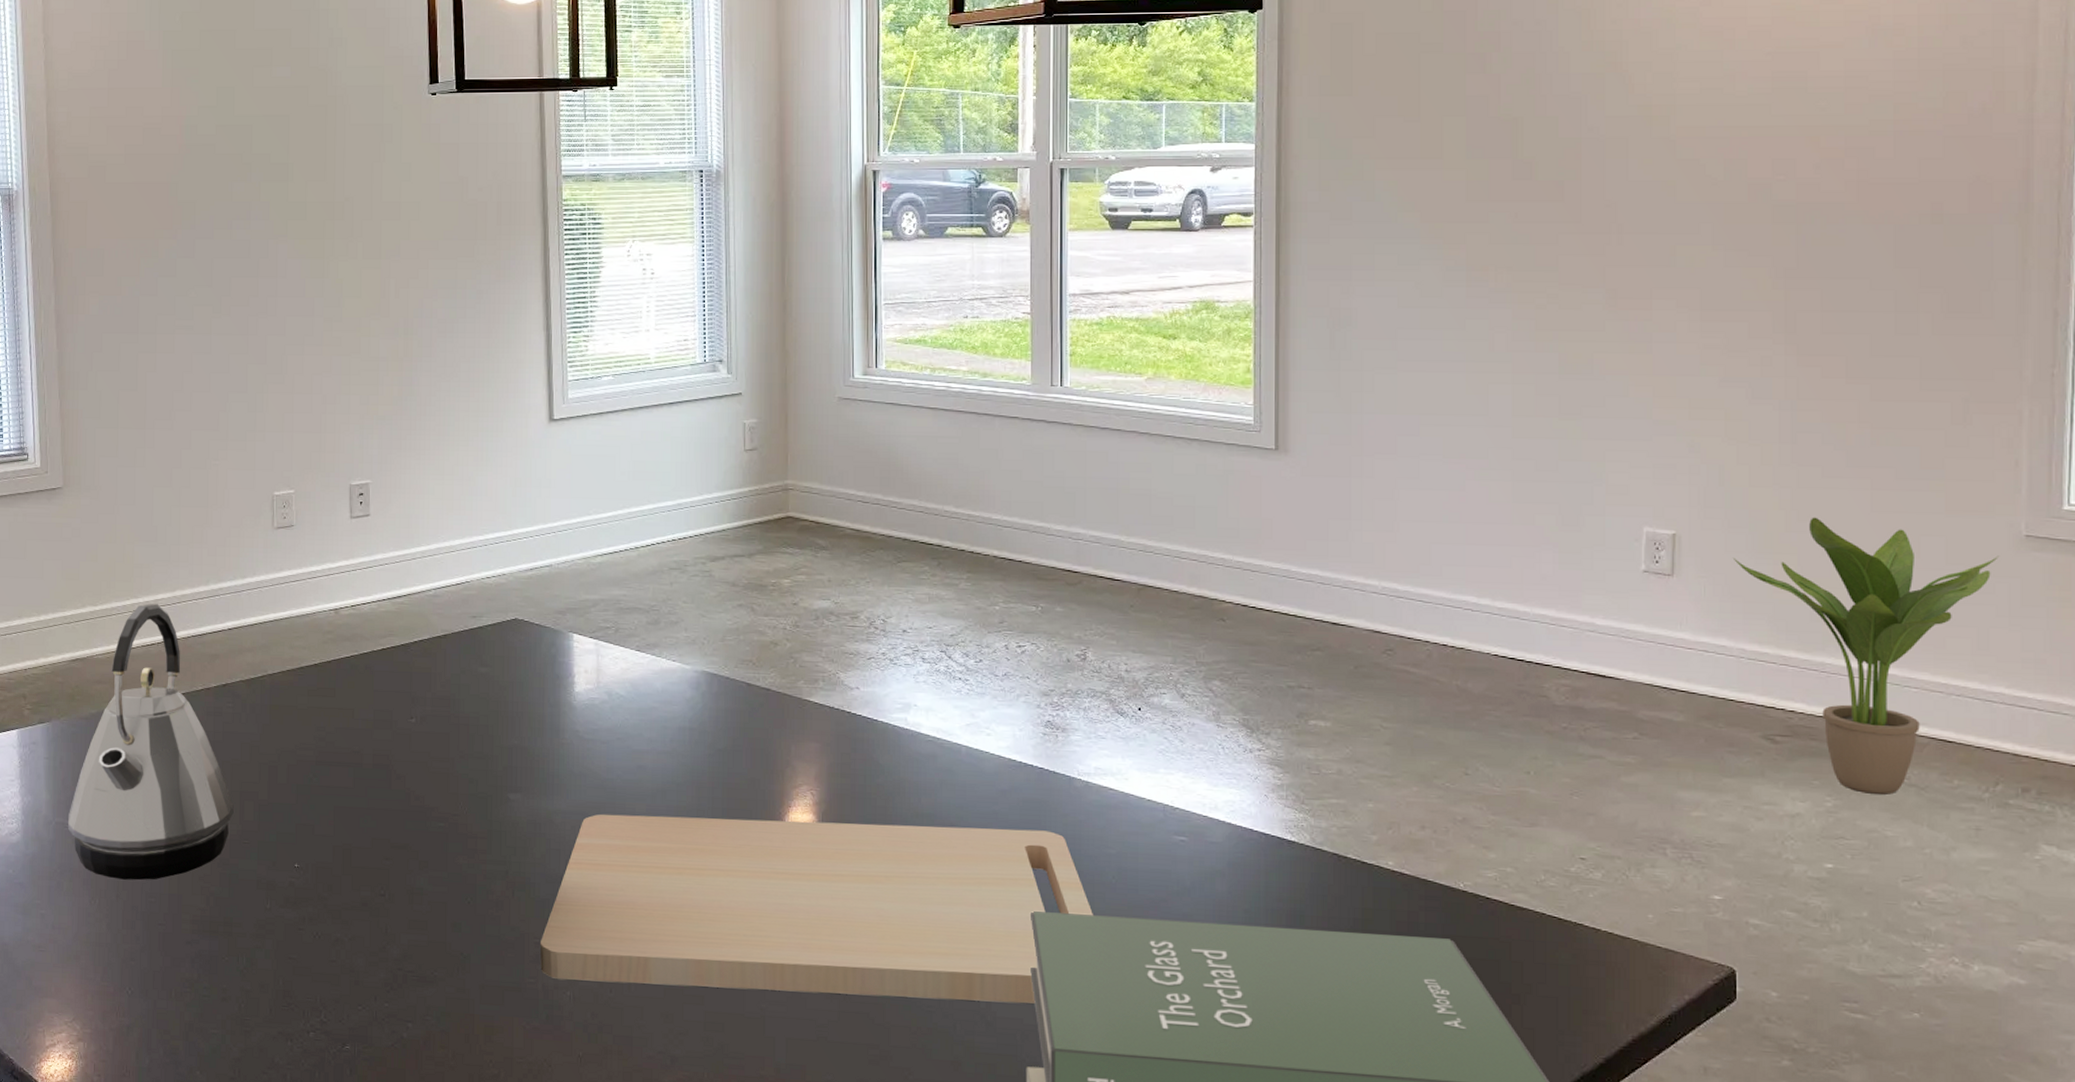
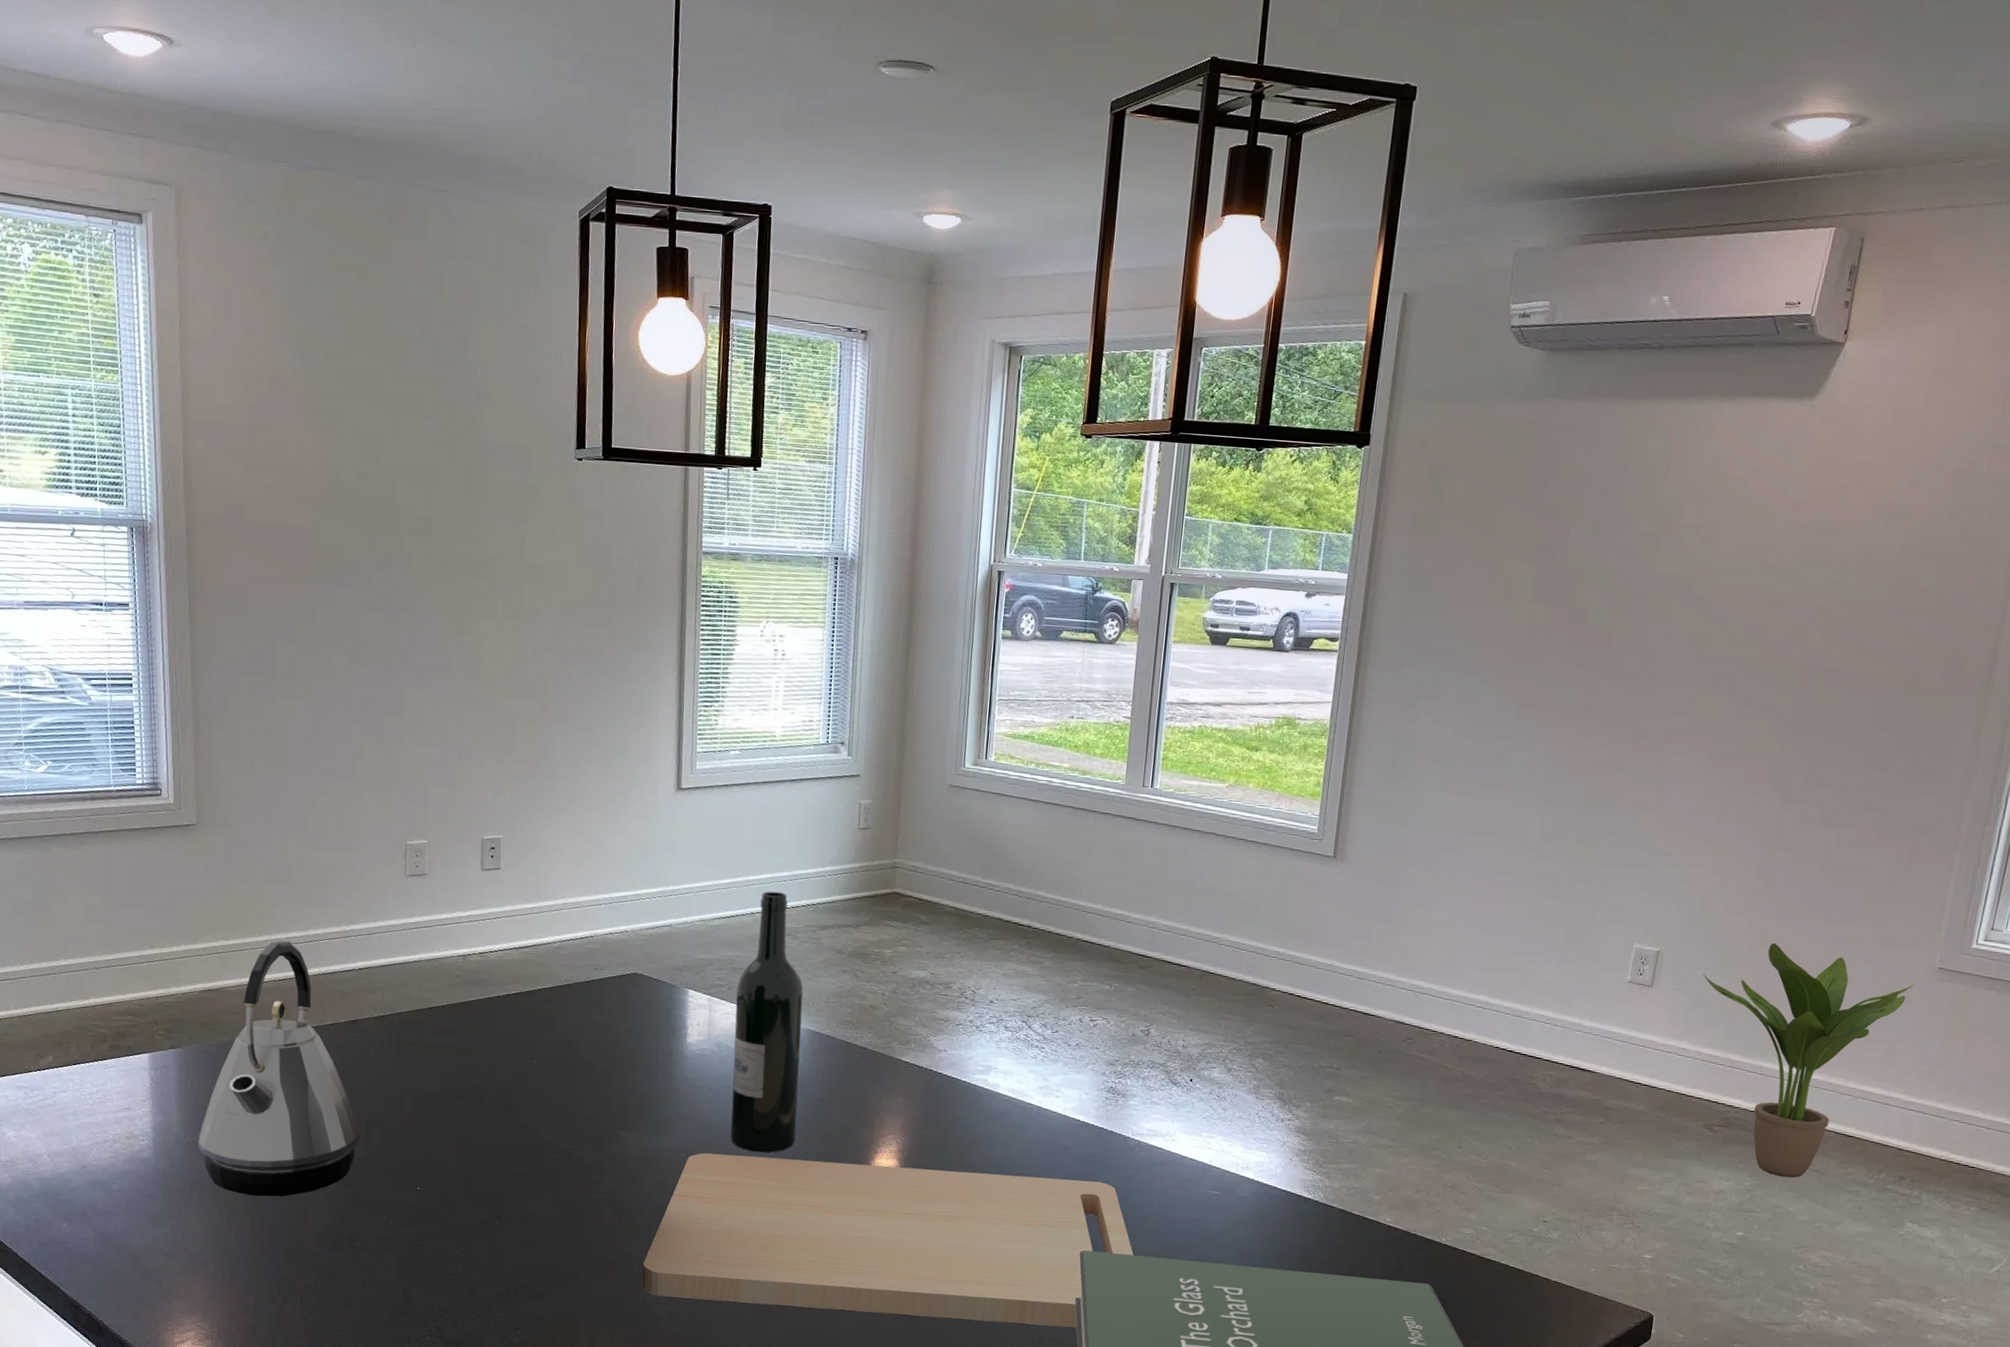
wine bottle: none [624,522,699,812] -> present [730,891,804,1153]

